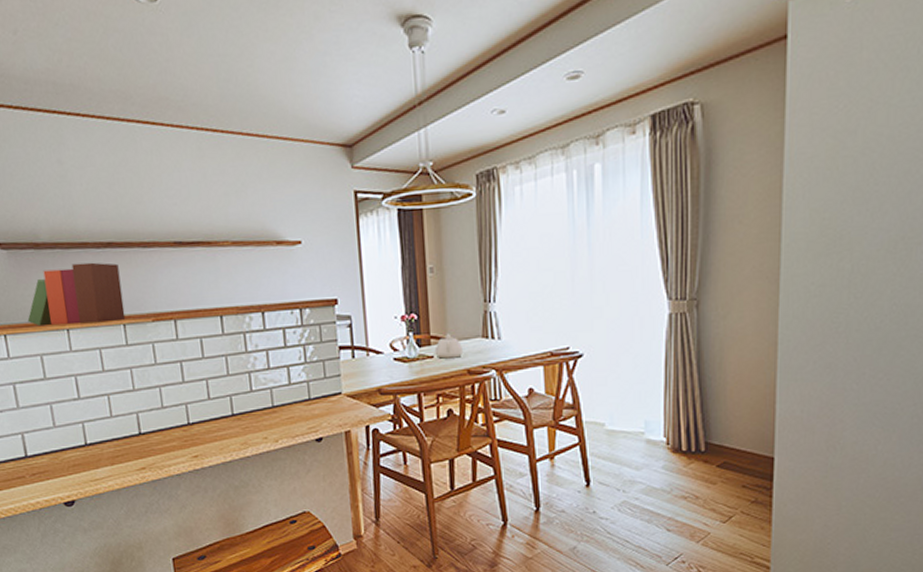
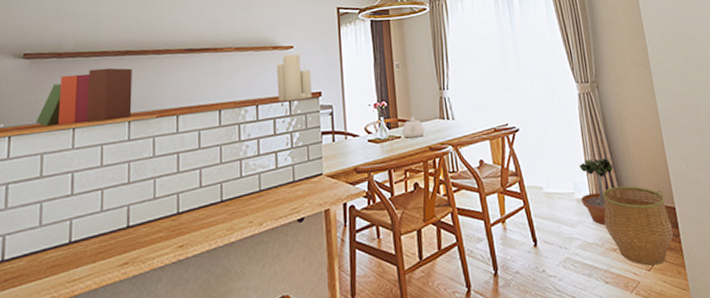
candle: none [282,250,327,309] -> present [276,53,312,102]
potted tree: none [651,384,709,470] -> present [579,149,626,225]
basket: none [677,428,765,518] -> present [602,185,674,266]

